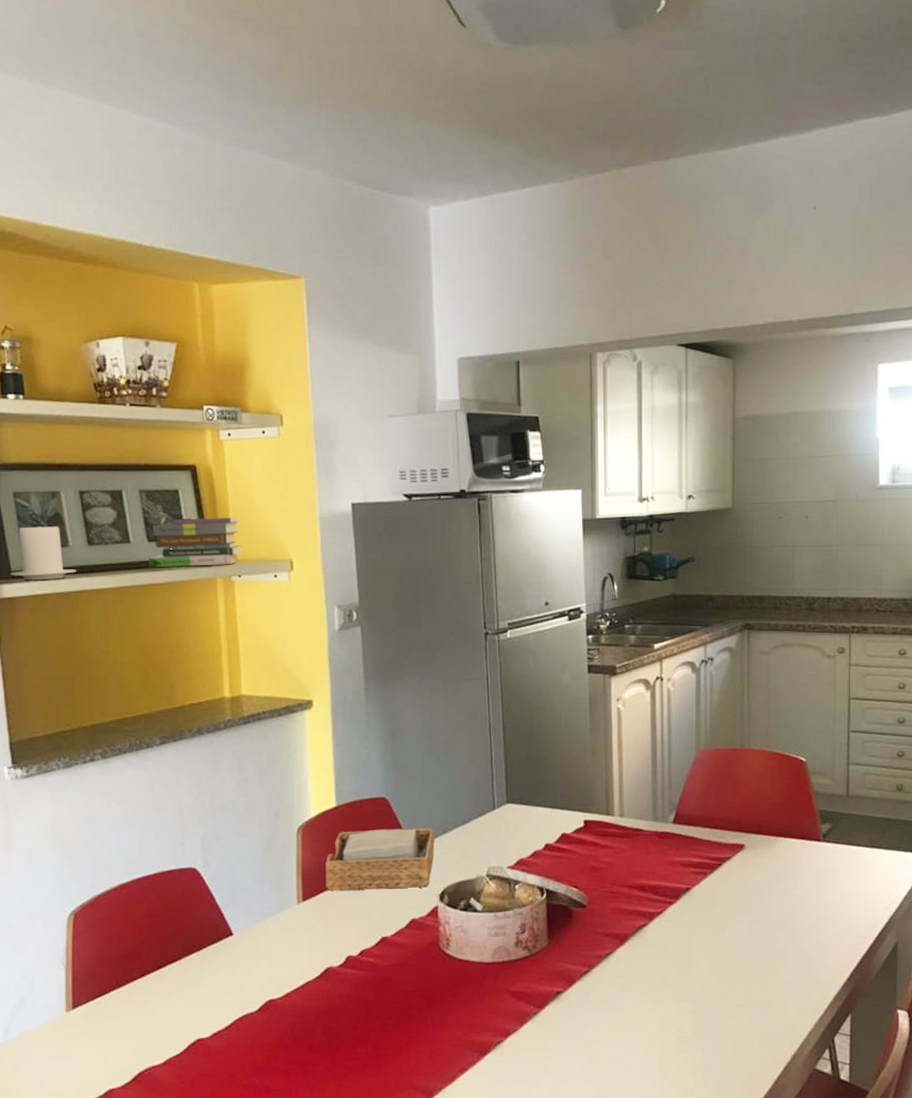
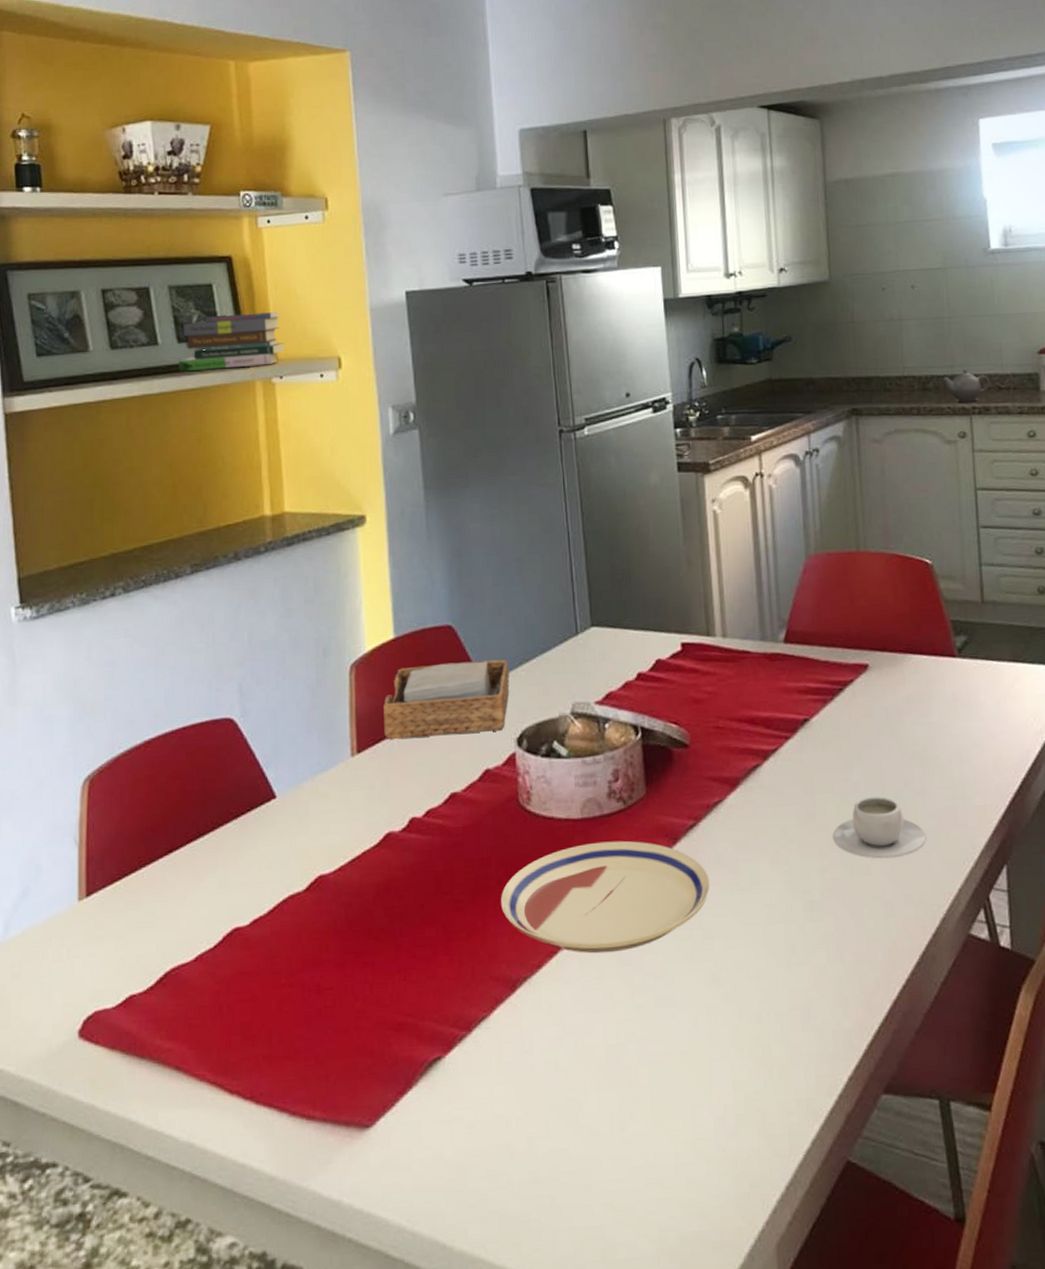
candle: present [10,526,76,581] -> none [22,329,97,392]
plate: none [422,982,599,1072] -> present [501,840,710,954]
teacup: none [705,955,785,1005] -> present [833,796,927,859]
teapot: none [826,592,869,623] -> present [941,368,990,403]

